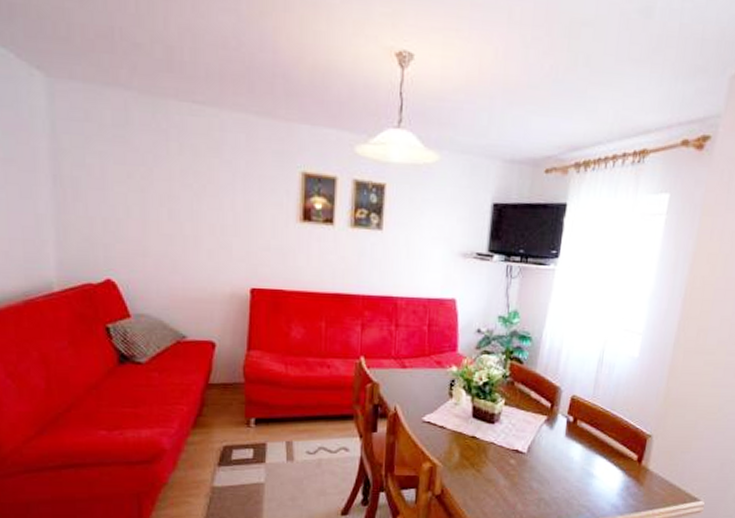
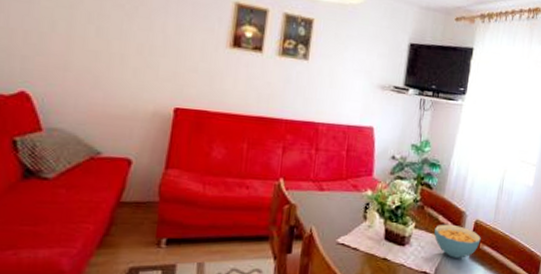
cereal bowl: none [526,400,578,436] -> present [434,224,481,258]

